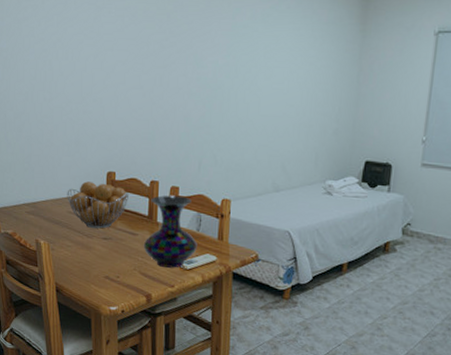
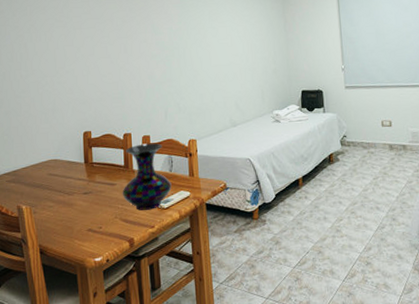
fruit basket: present [67,181,129,229] -> none [46,143,105,186]

